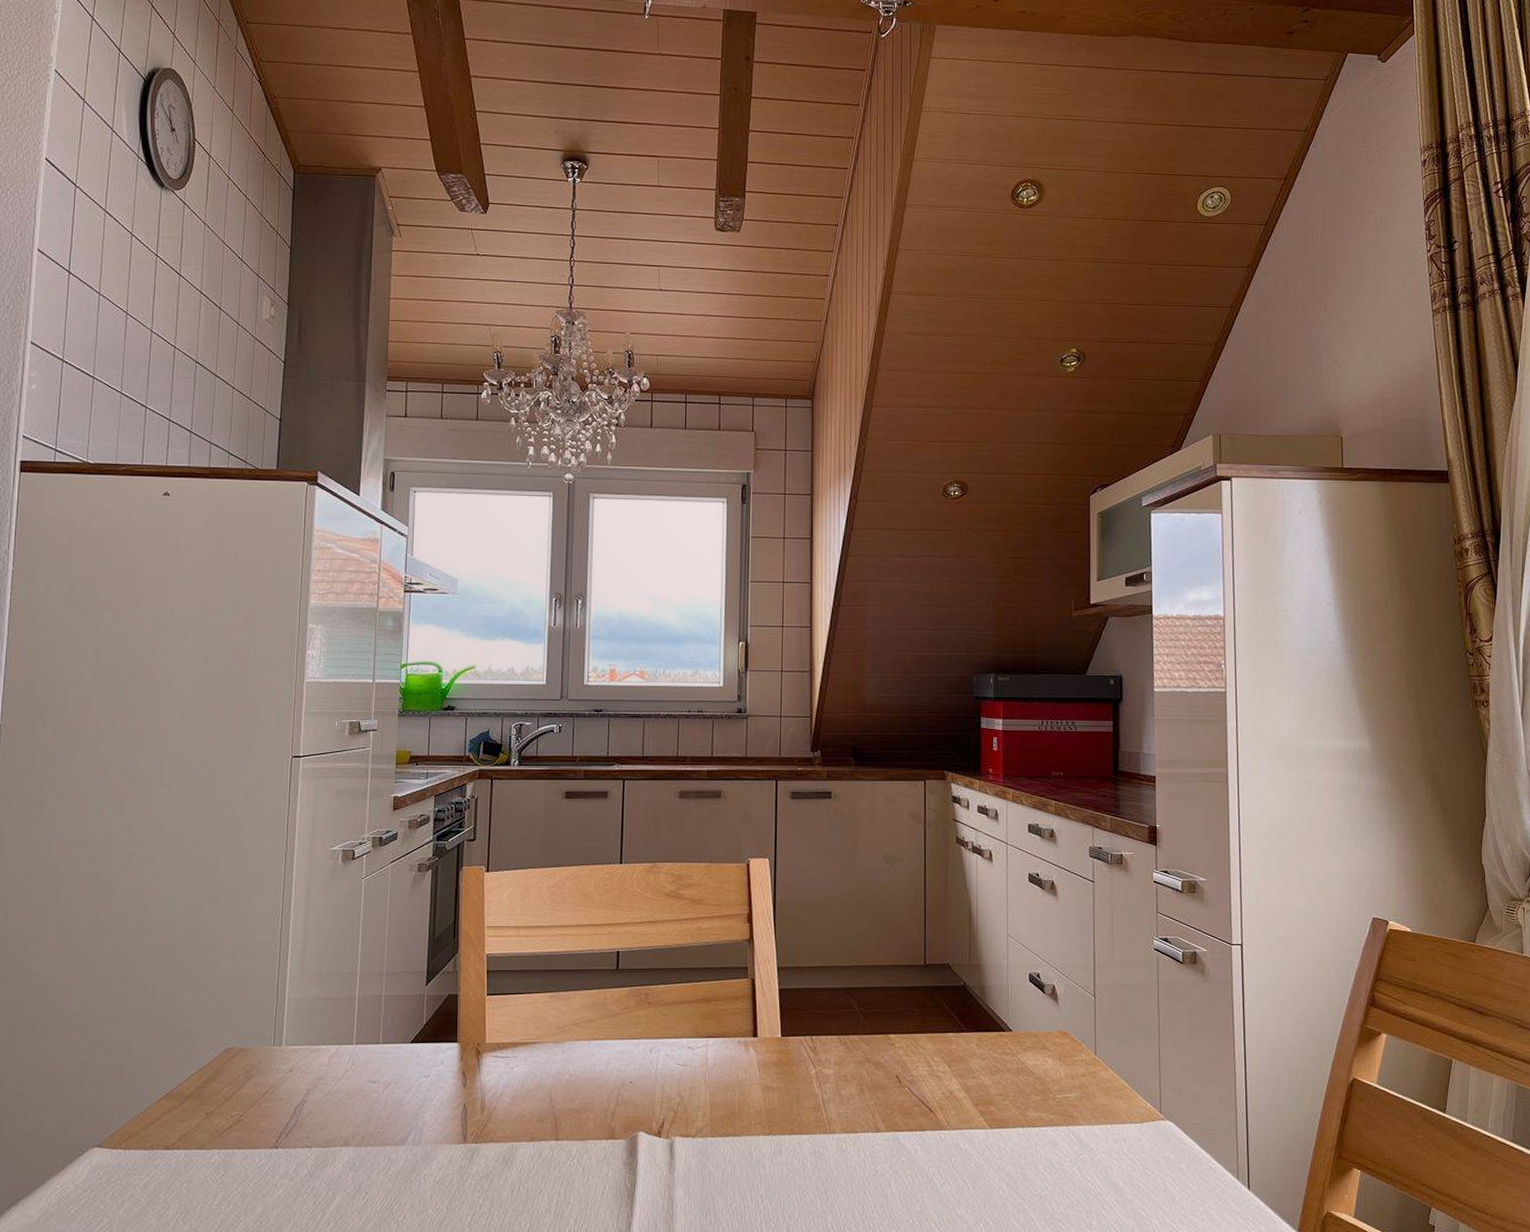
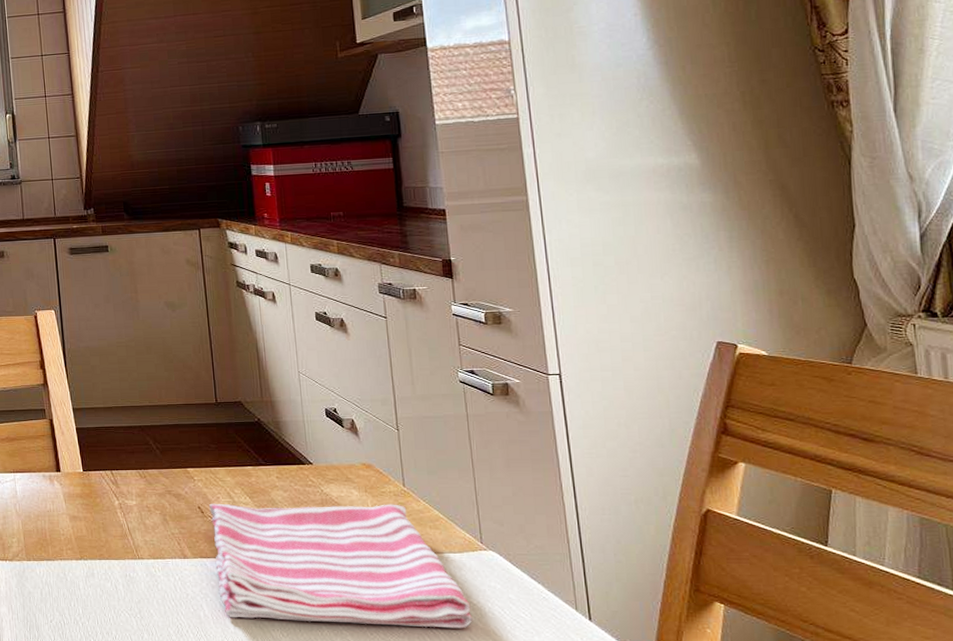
dish towel: none [907,1072,1147,1201] -> present [209,503,473,629]

